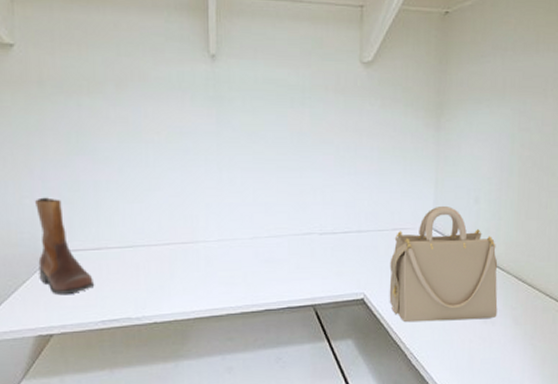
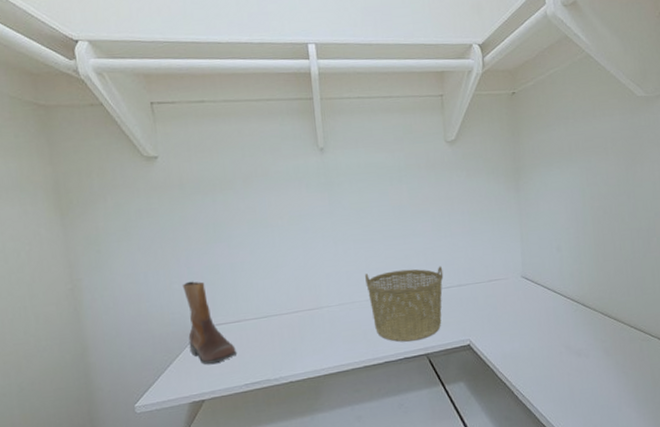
basket: none [251,207,342,290] -> present [365,266,444,343]
handbag: present [389,205,498,323] -> none [489,256,590,362]

